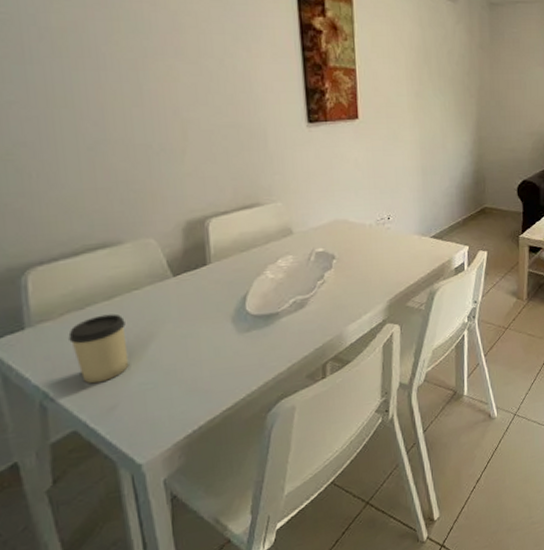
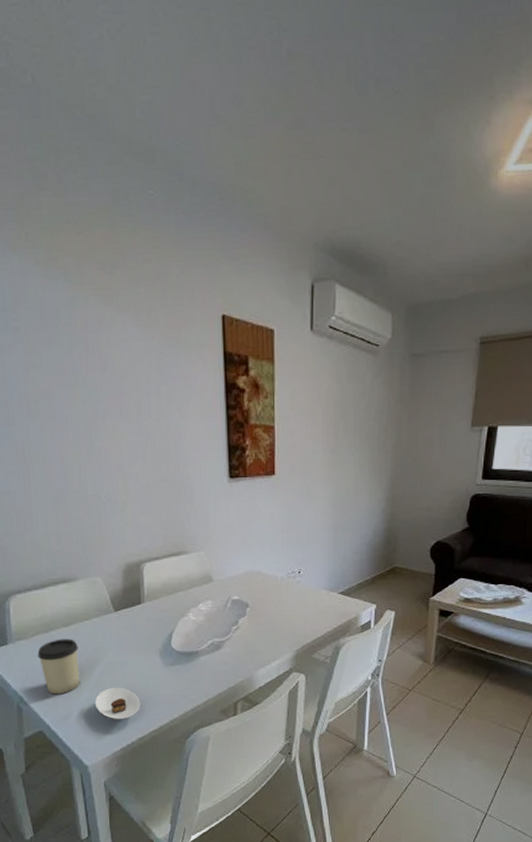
saucer: none [150,364,209,404] -> present [95,688,140,720]

